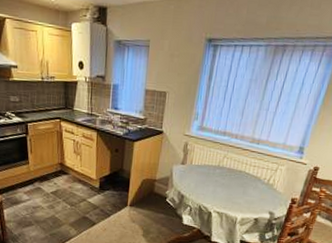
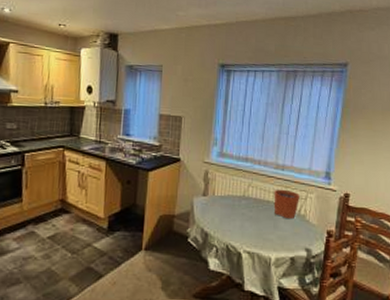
plant pot: none [245,156,272,187] -> present [274,184,301,218]

